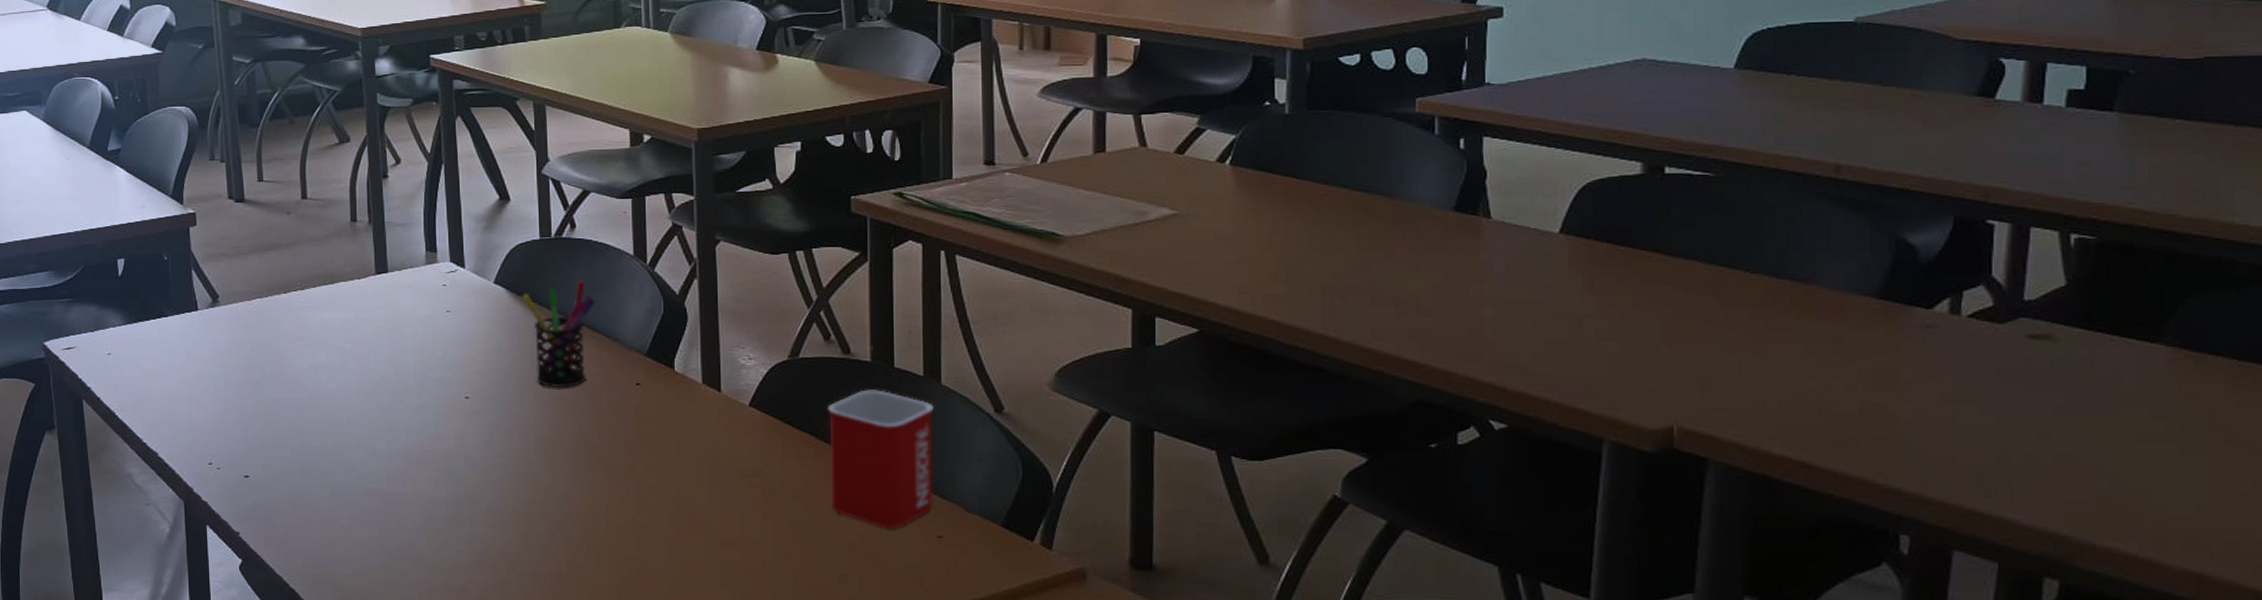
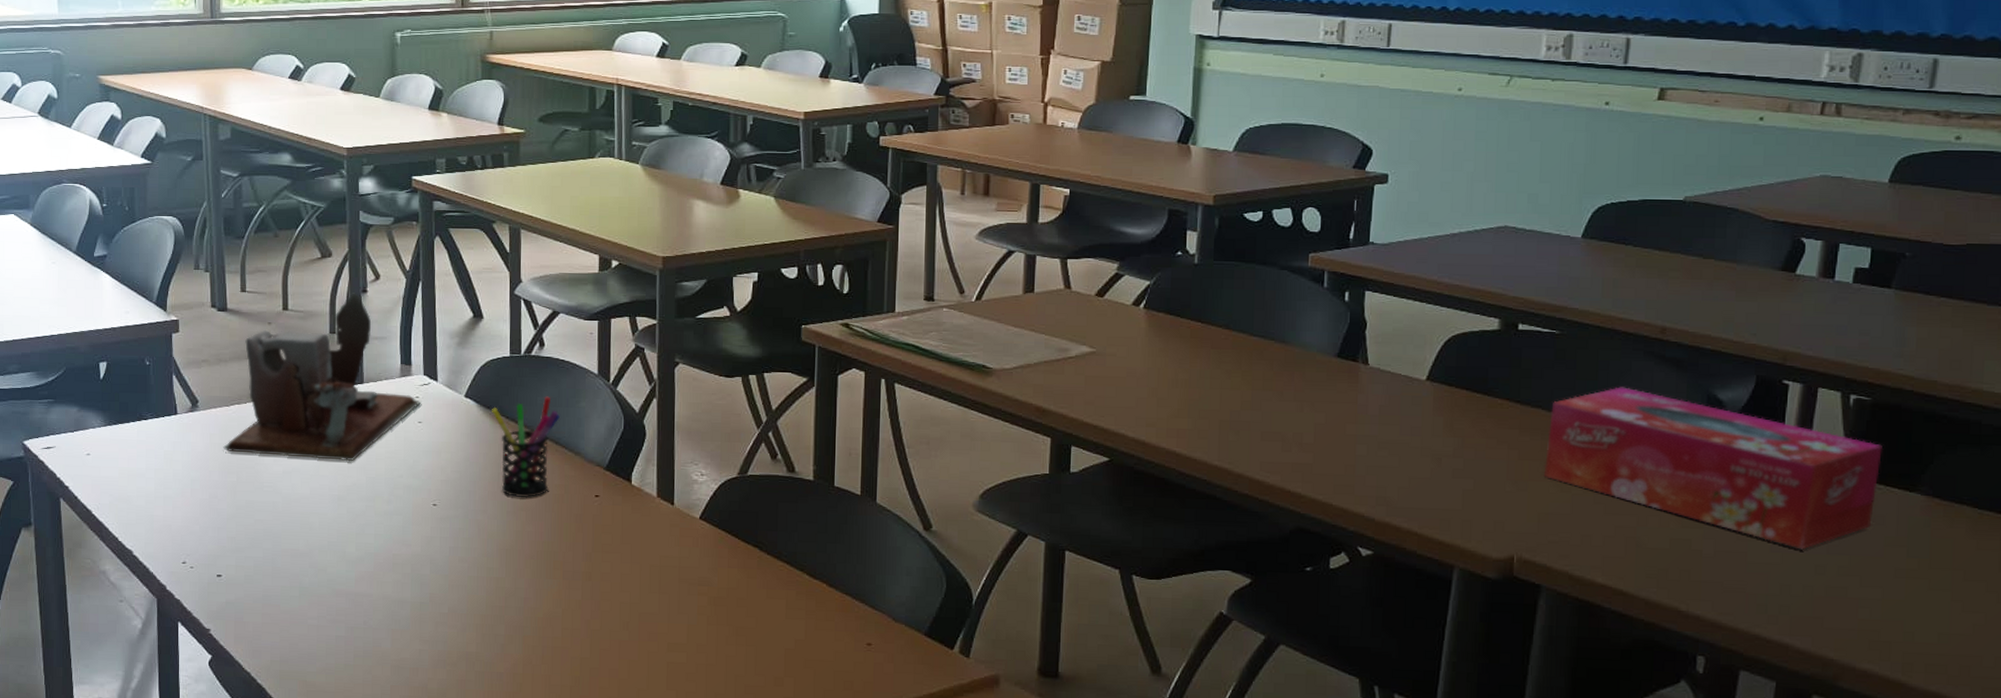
desk organizer: none [246,178,448,355] -> present [223,293,421,462]
mug: present [827,389,934,528] -> none [772,506,869,636]
tissue box: none [1705,233,2114,412] -> present [1545,387,1883,550]

